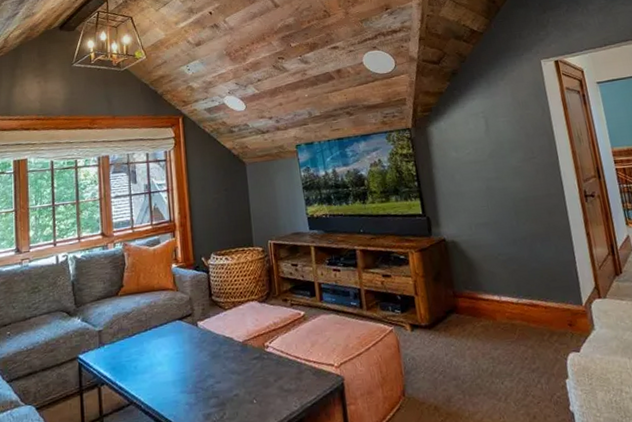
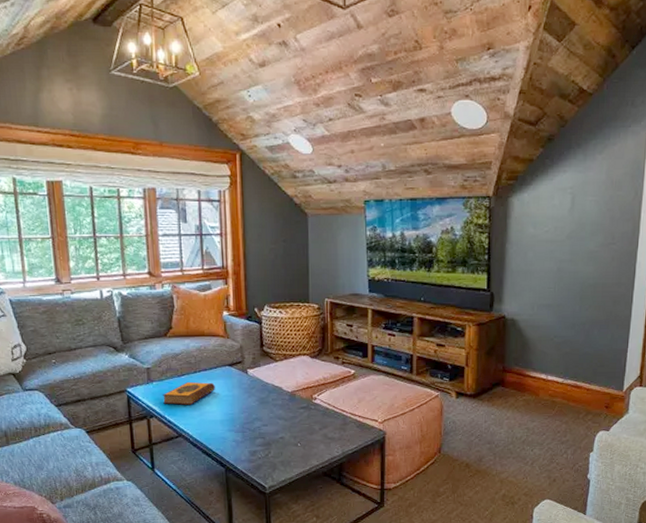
hardback book: none [114,339,166,369] -> present [163,381,215,405]

